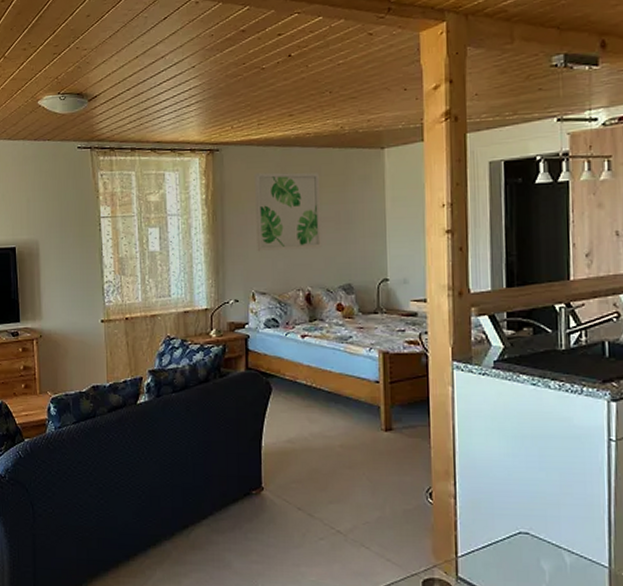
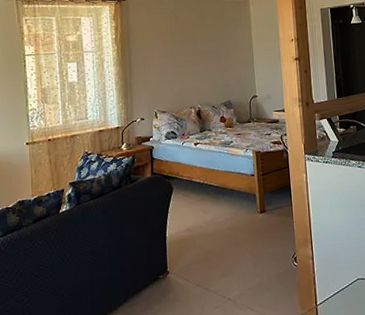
wall art: present [253,172,322,252] -> none [153,17,208,79]

